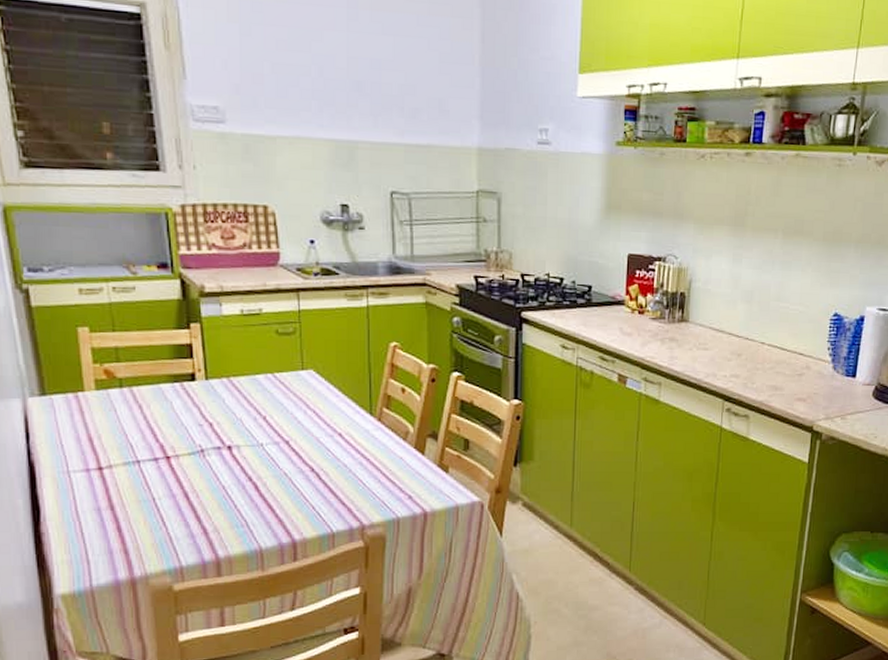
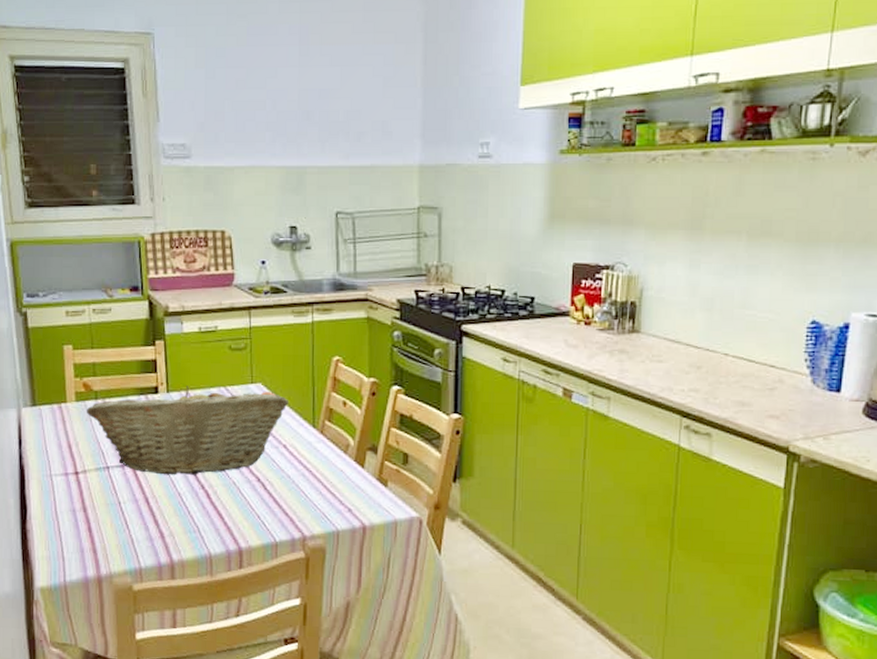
fruit basket: none [110,372,343,468] -> present [87,386,288,475]

